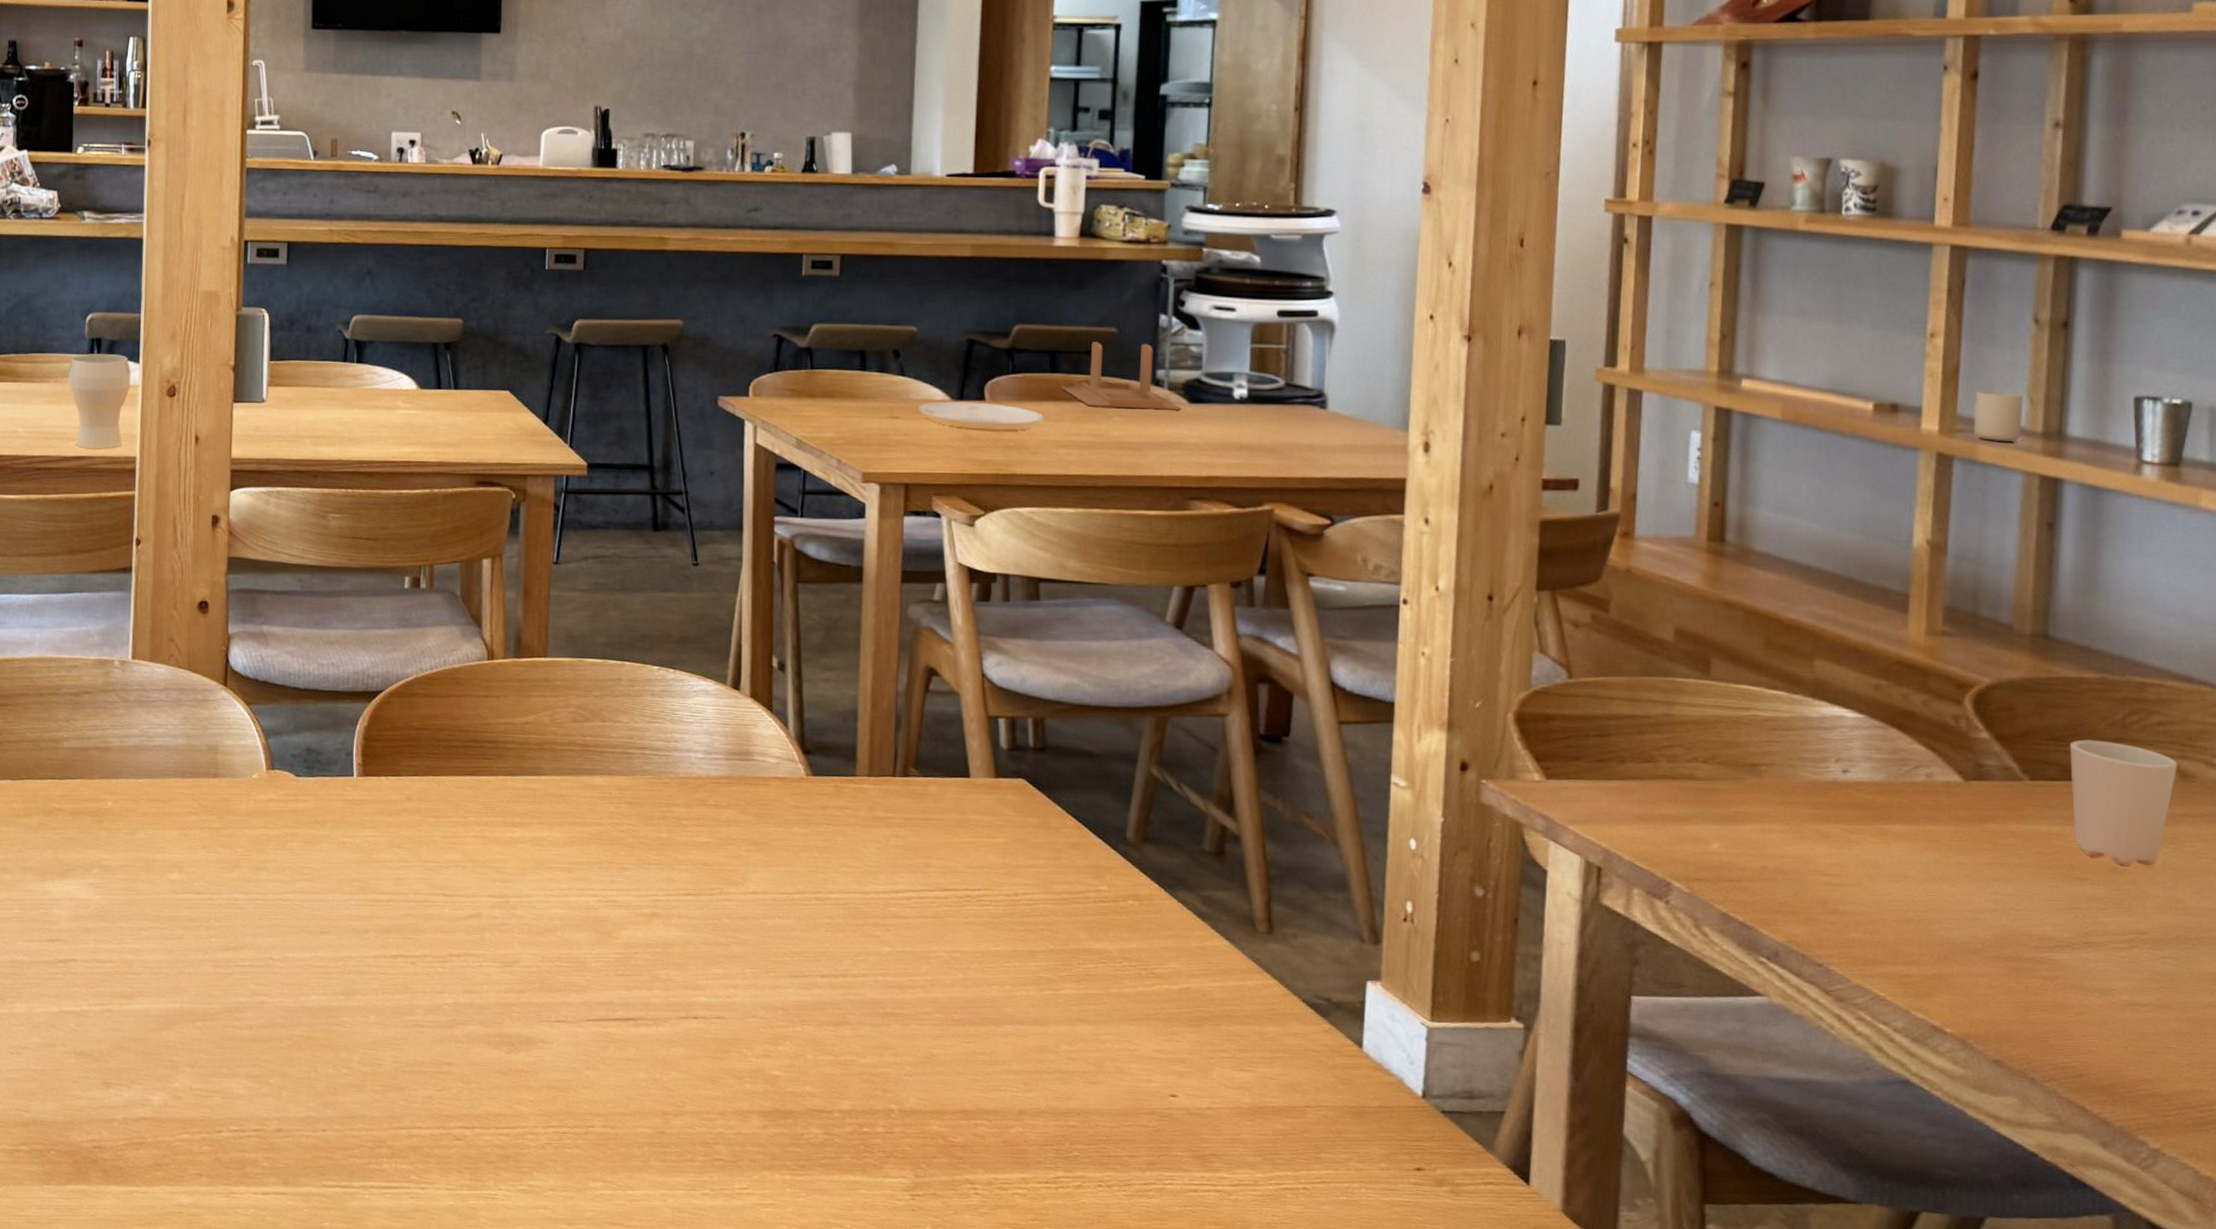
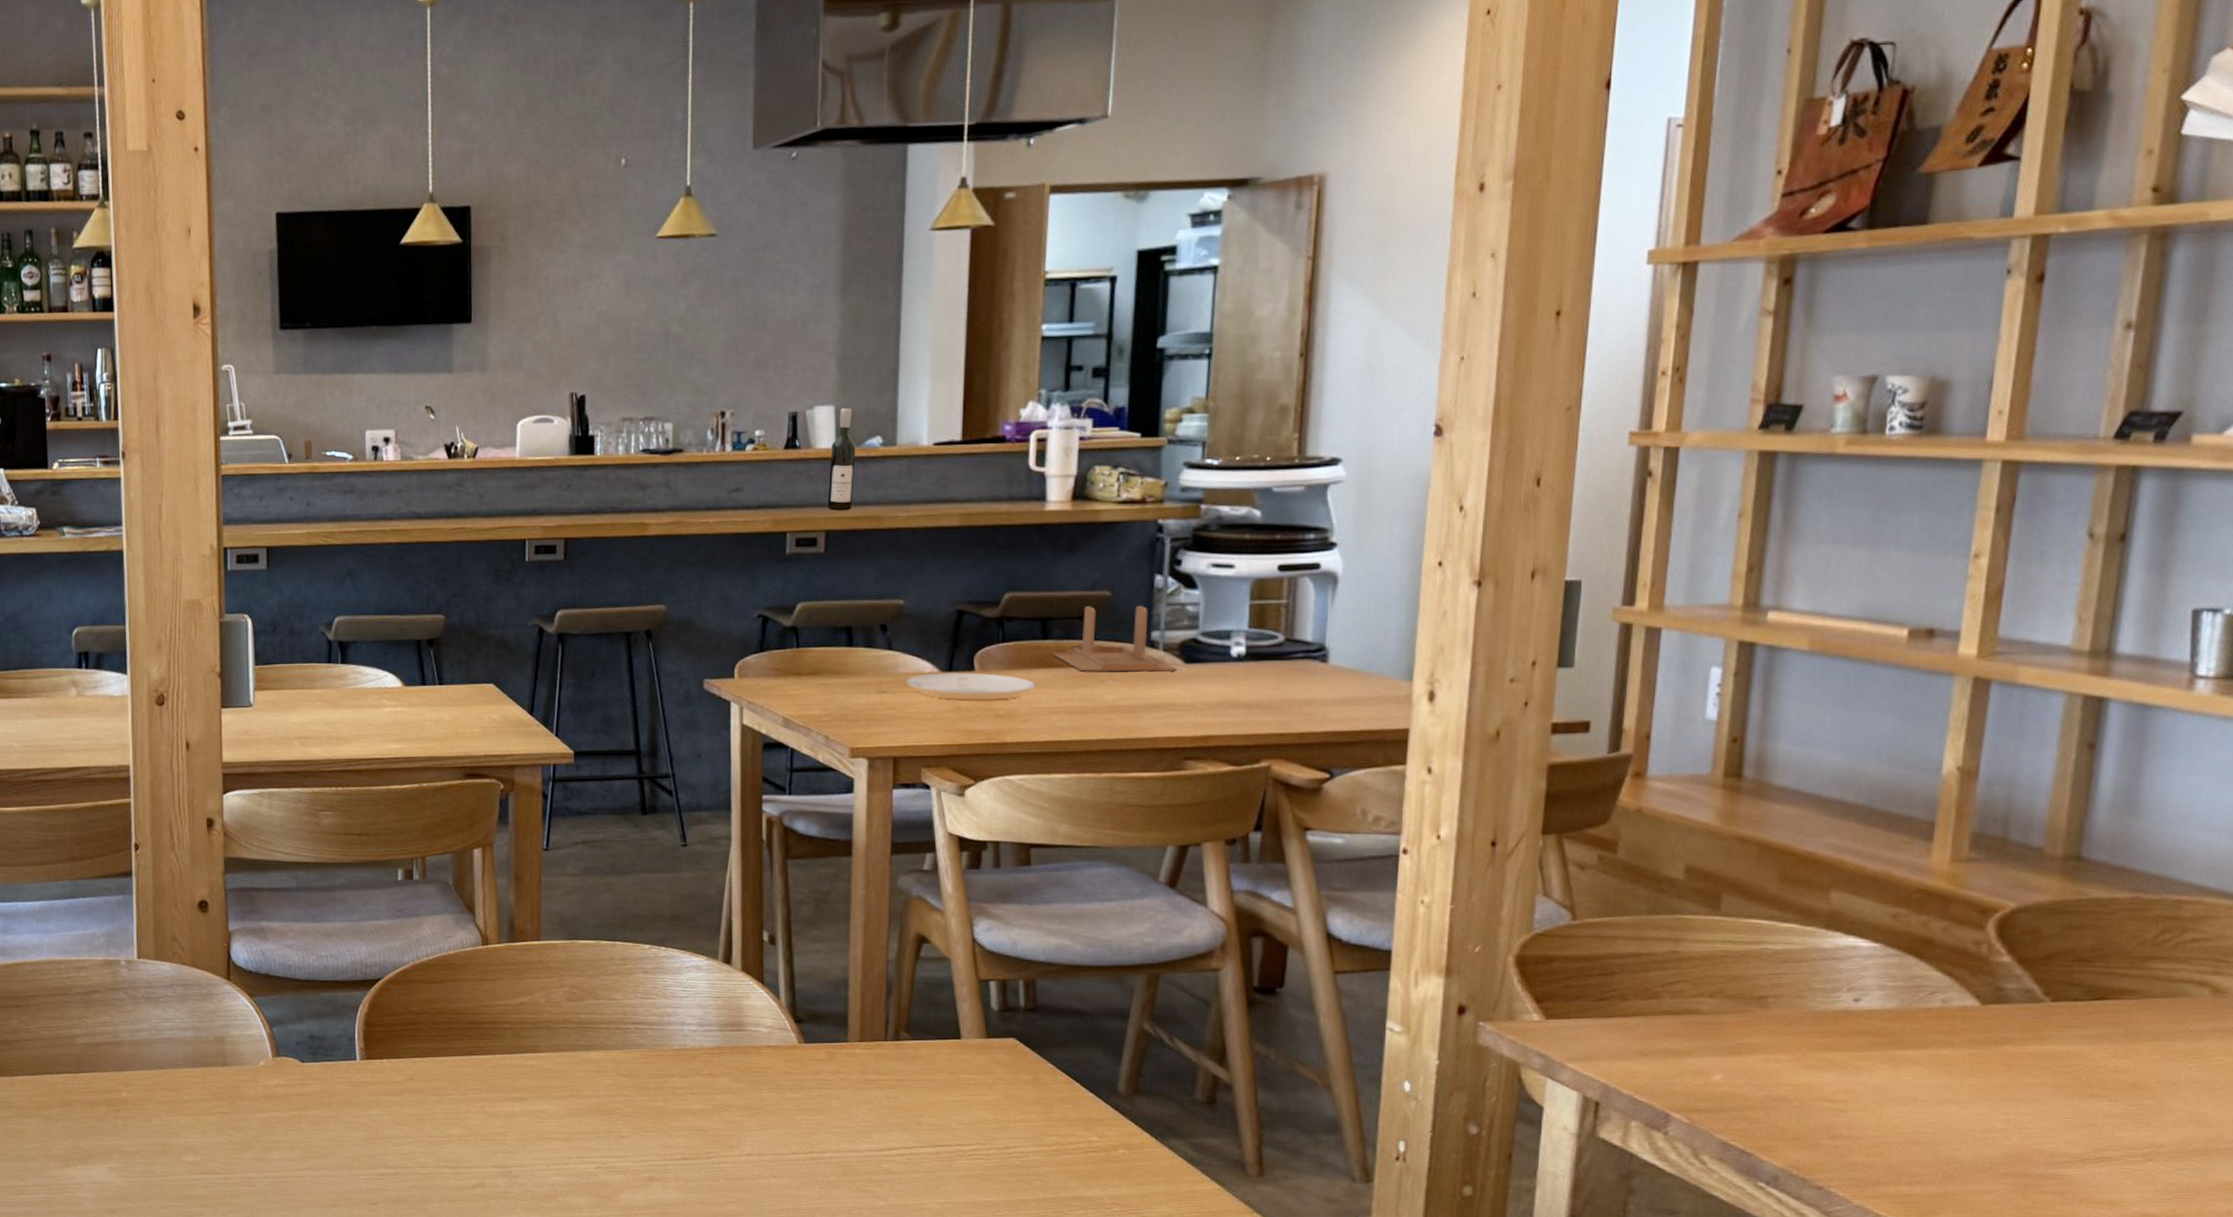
cup: present [67,354,131,450] -> none [58,667,120,760]
bottle: none [842,136,871,236] -> present [827,408,856,511]
cup: present [1973,390,2023,442] -> none [2014,610,2071,663]
cup: present [2069,739,2178,867] -> none [2094,959,2210,1082]

